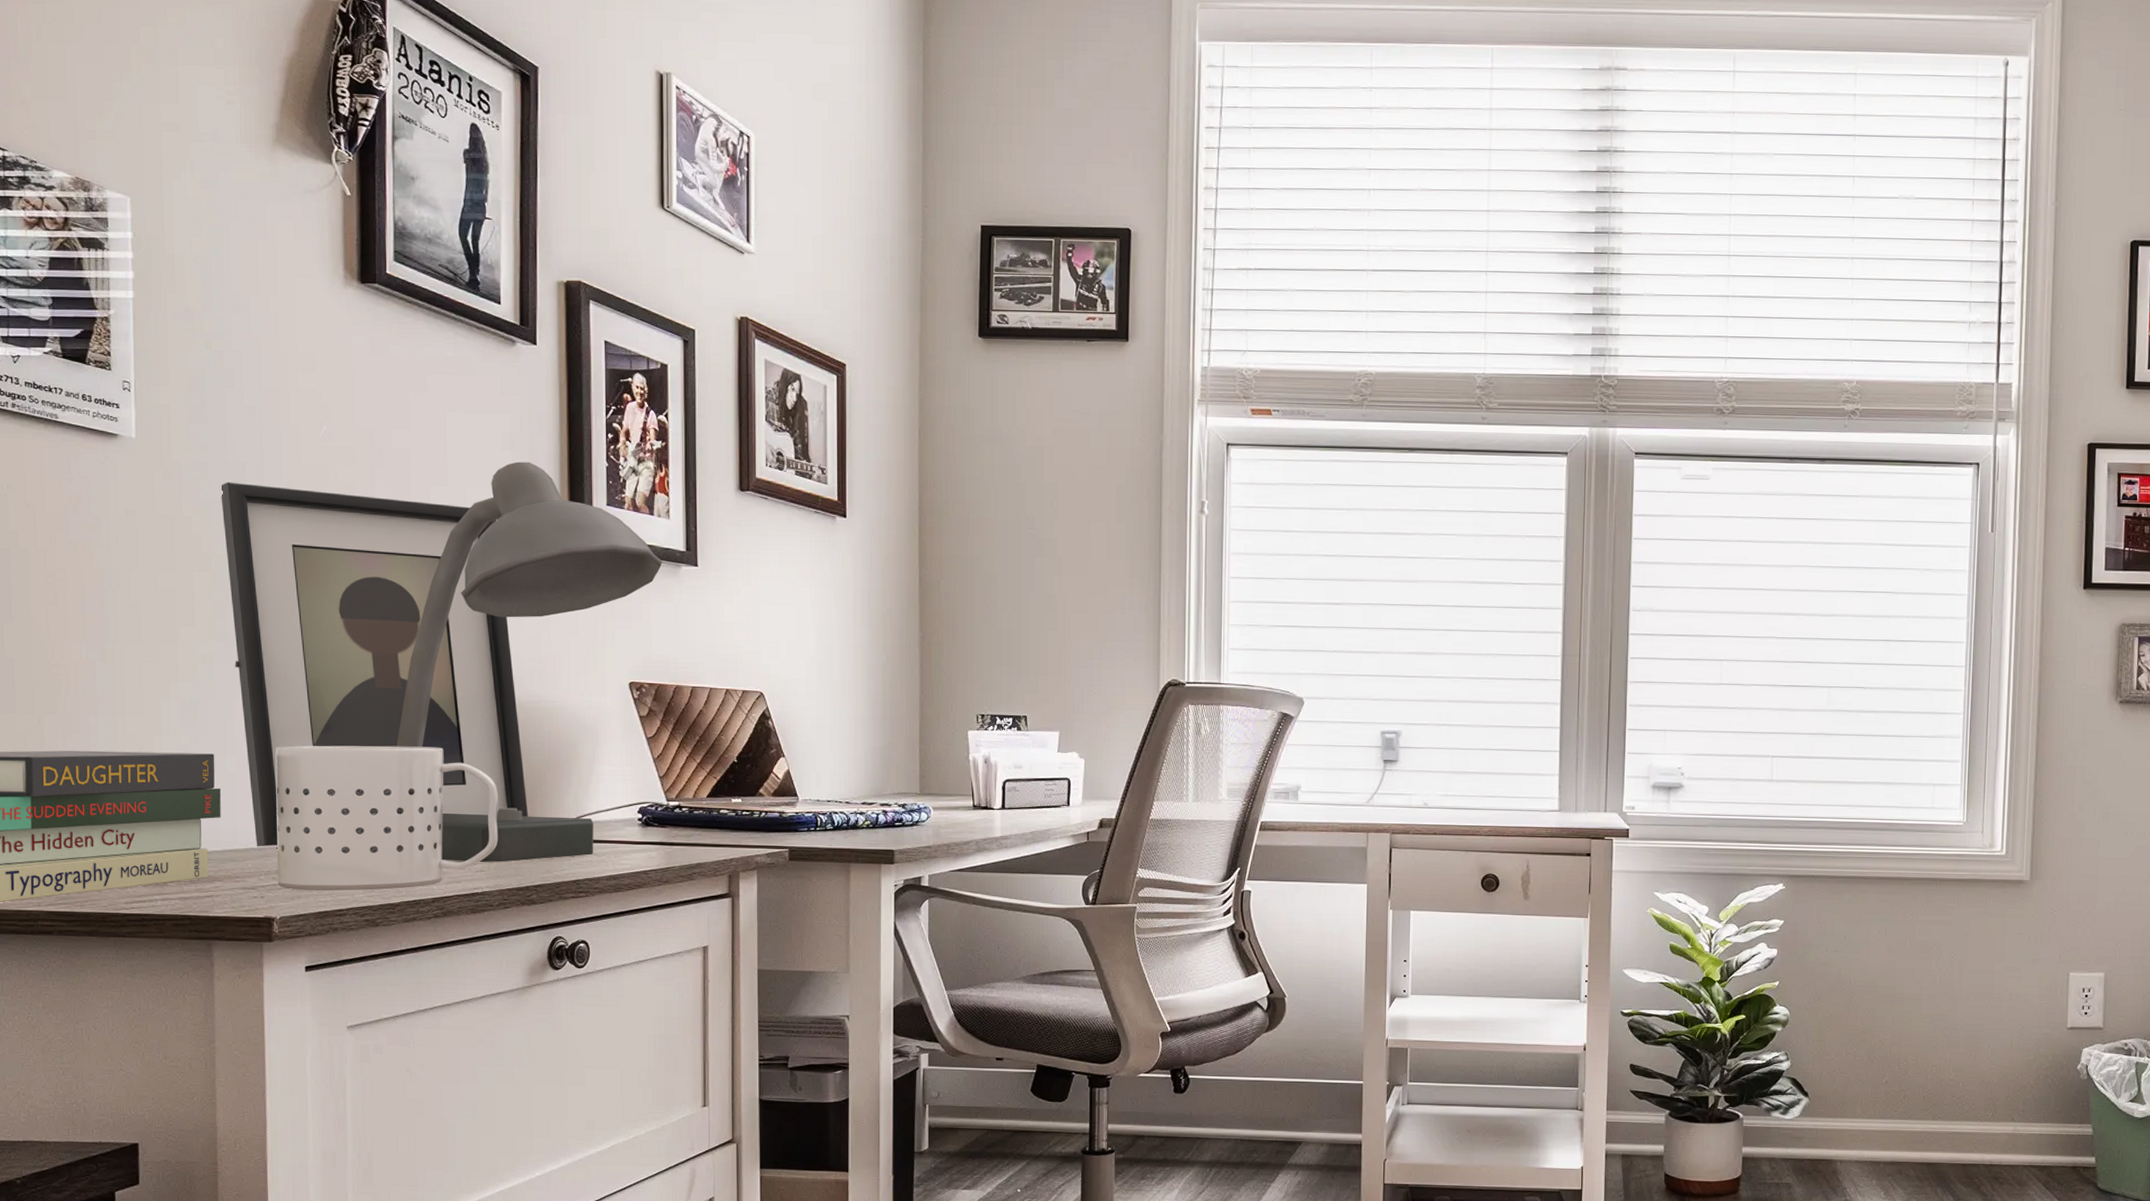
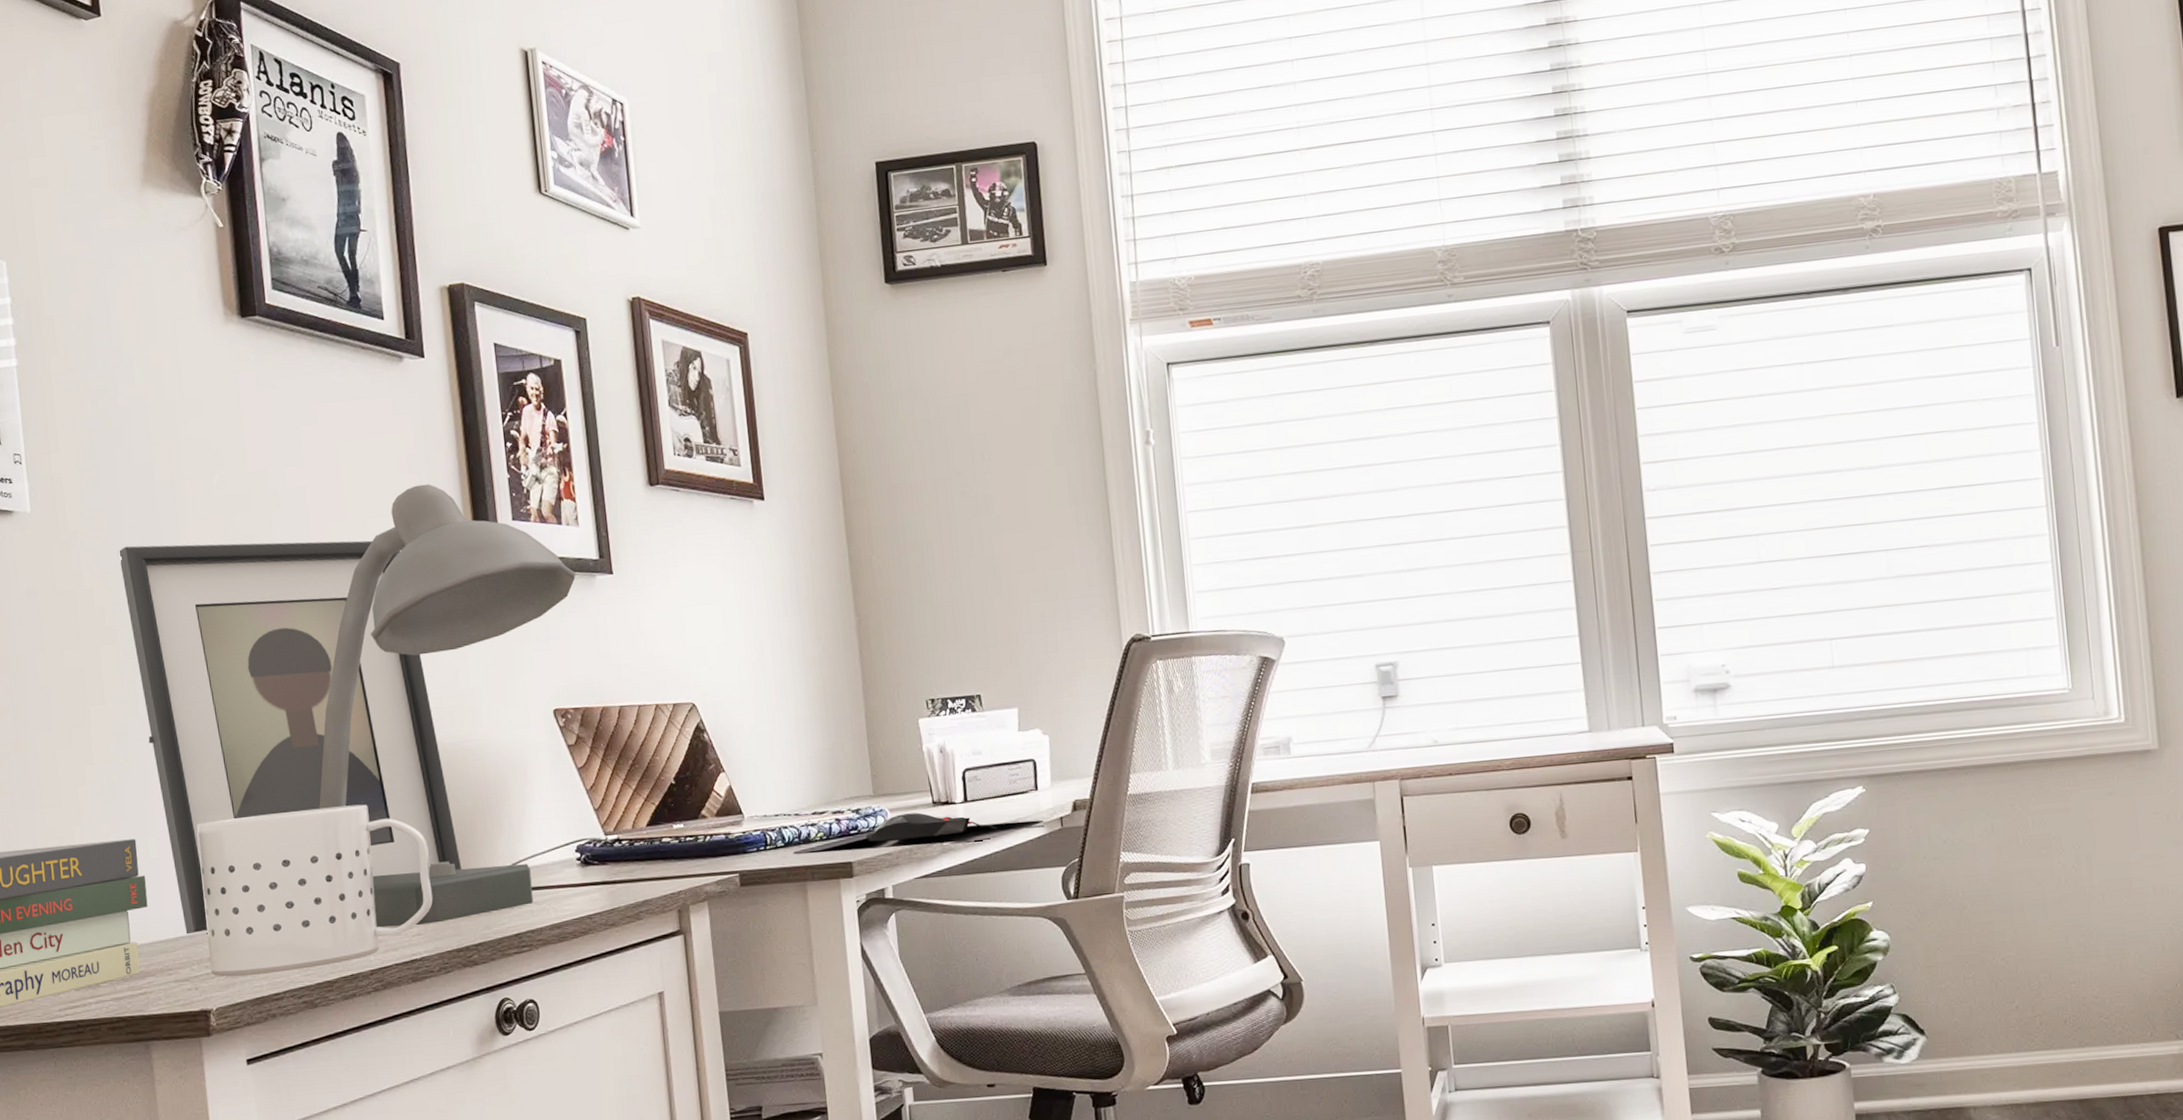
mousepad: none [841,813,1073,844] -> present [794,812,1045,855]

